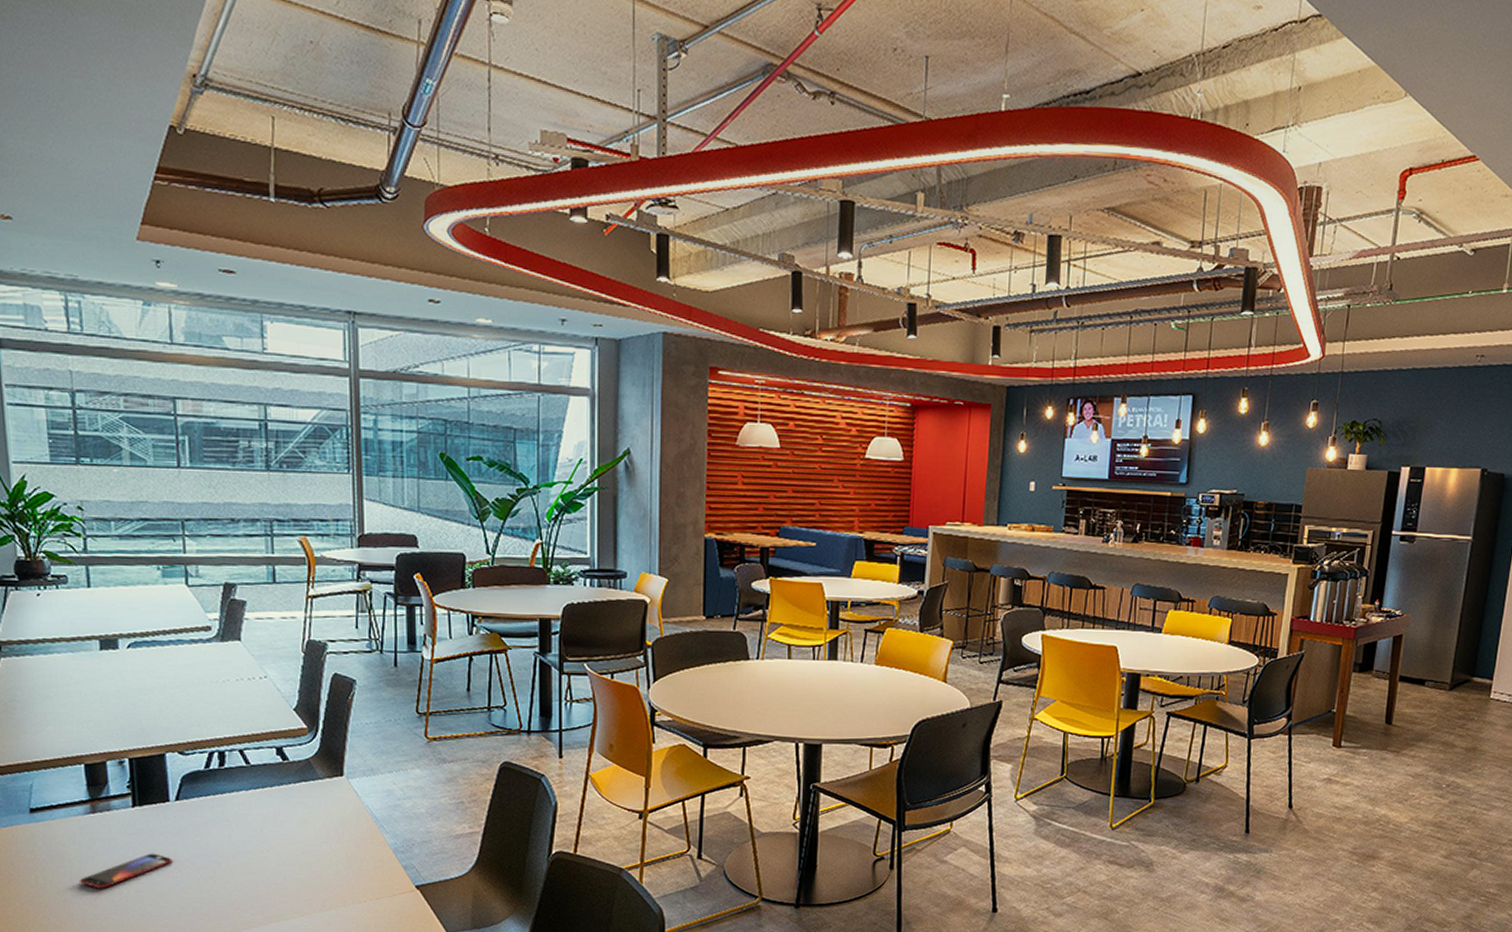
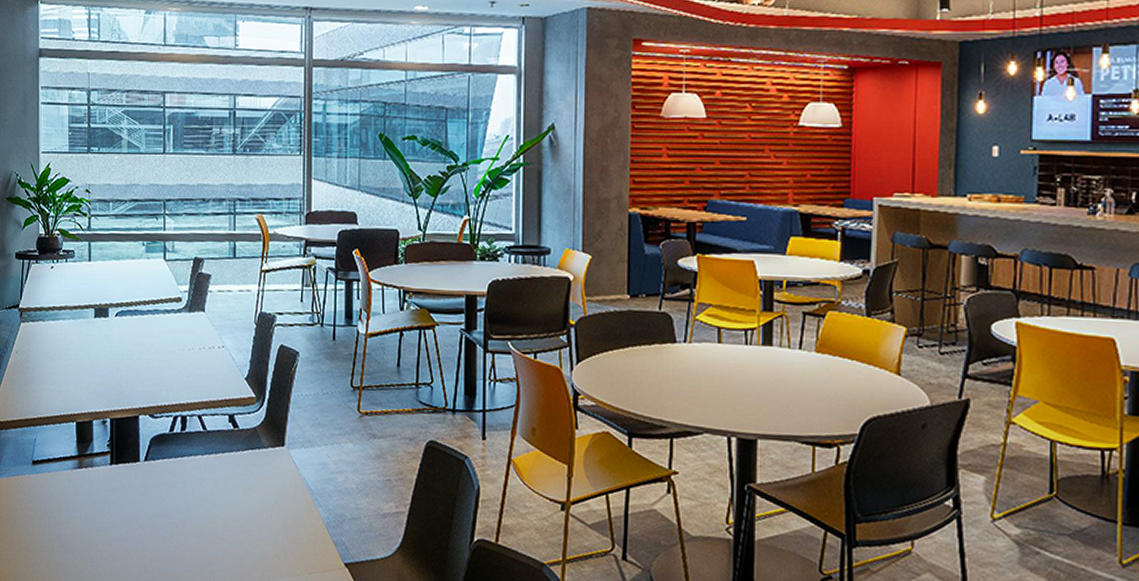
smartphone: present [79,853,174,889] -> none [64,510,140,541]

